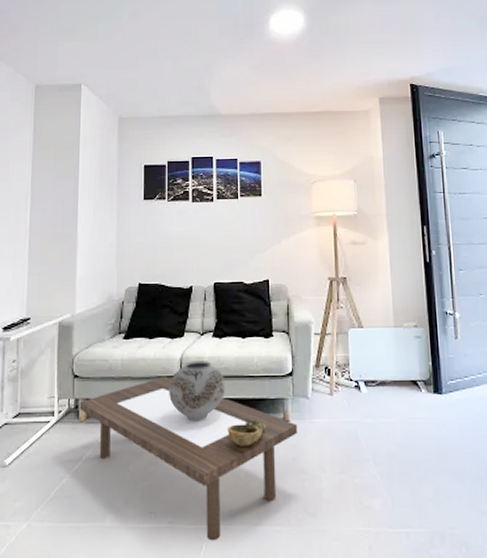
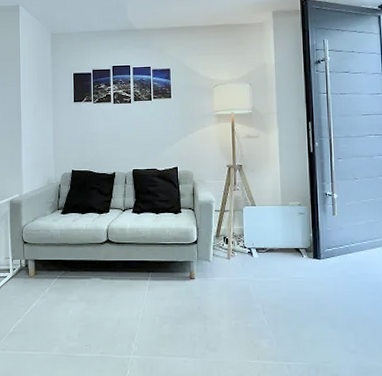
coffee table: present [79,376,298,541] -> none [29,243,201,367]
vase: present [169,361,226,422] -> none [98,231,144,278]
decorative bowl: present [228,418,267,446] -> none [145,276,177,297]

